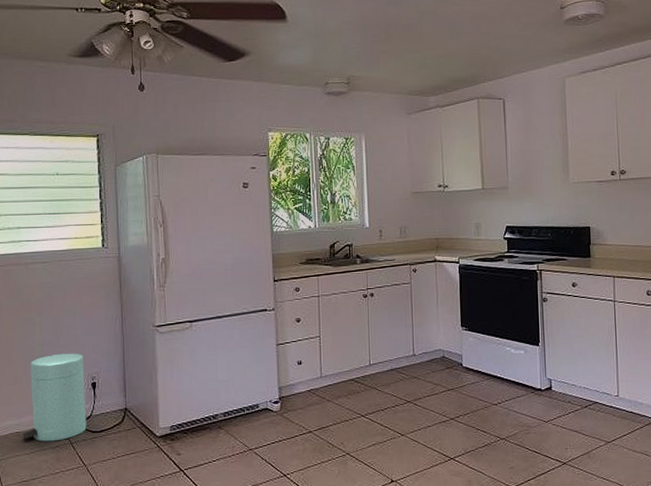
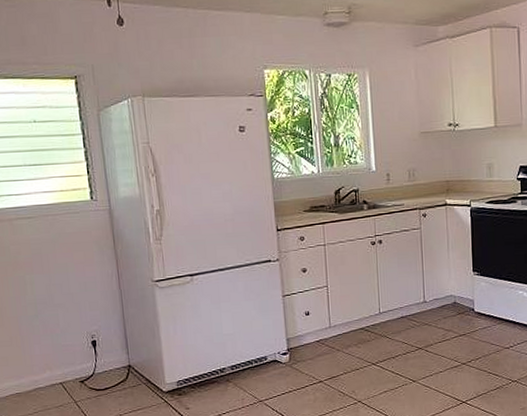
trash can: present [23,353,87,442] -> none [24,311,90,402]

